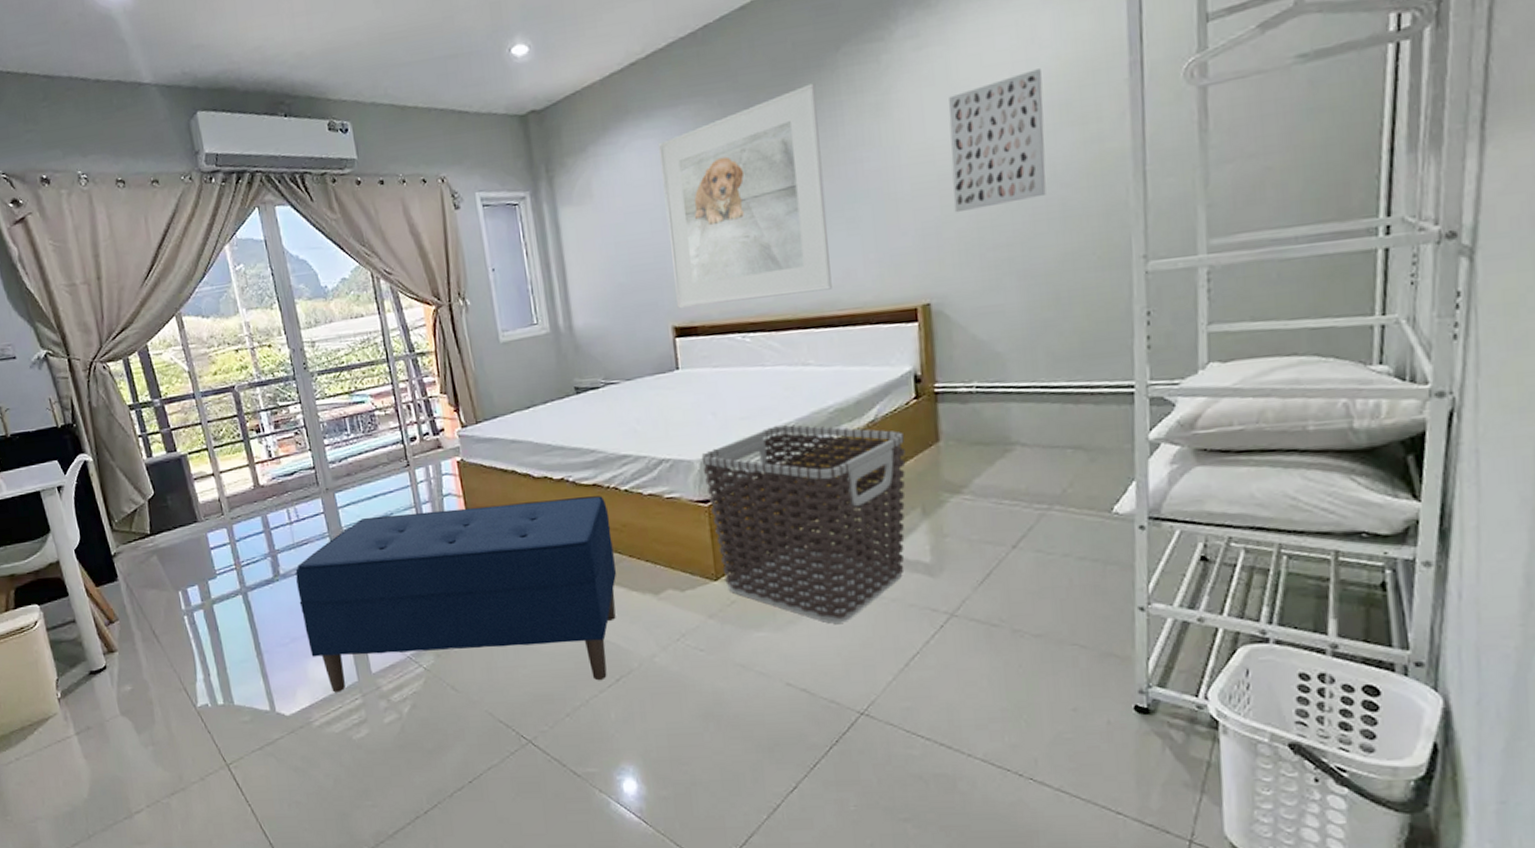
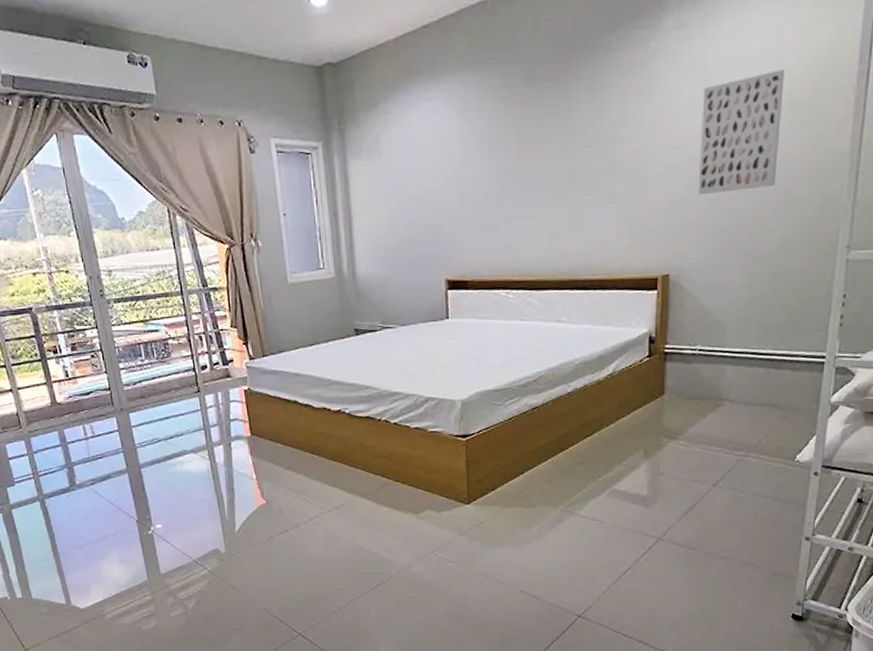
bench: present [295,496,617,693] -> none [90,427,383,590]
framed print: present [659,83,832,309] -> none [445,62,590,264]
clothes hamper: present [701,424,906,624] -> none [463,372,637,543]

